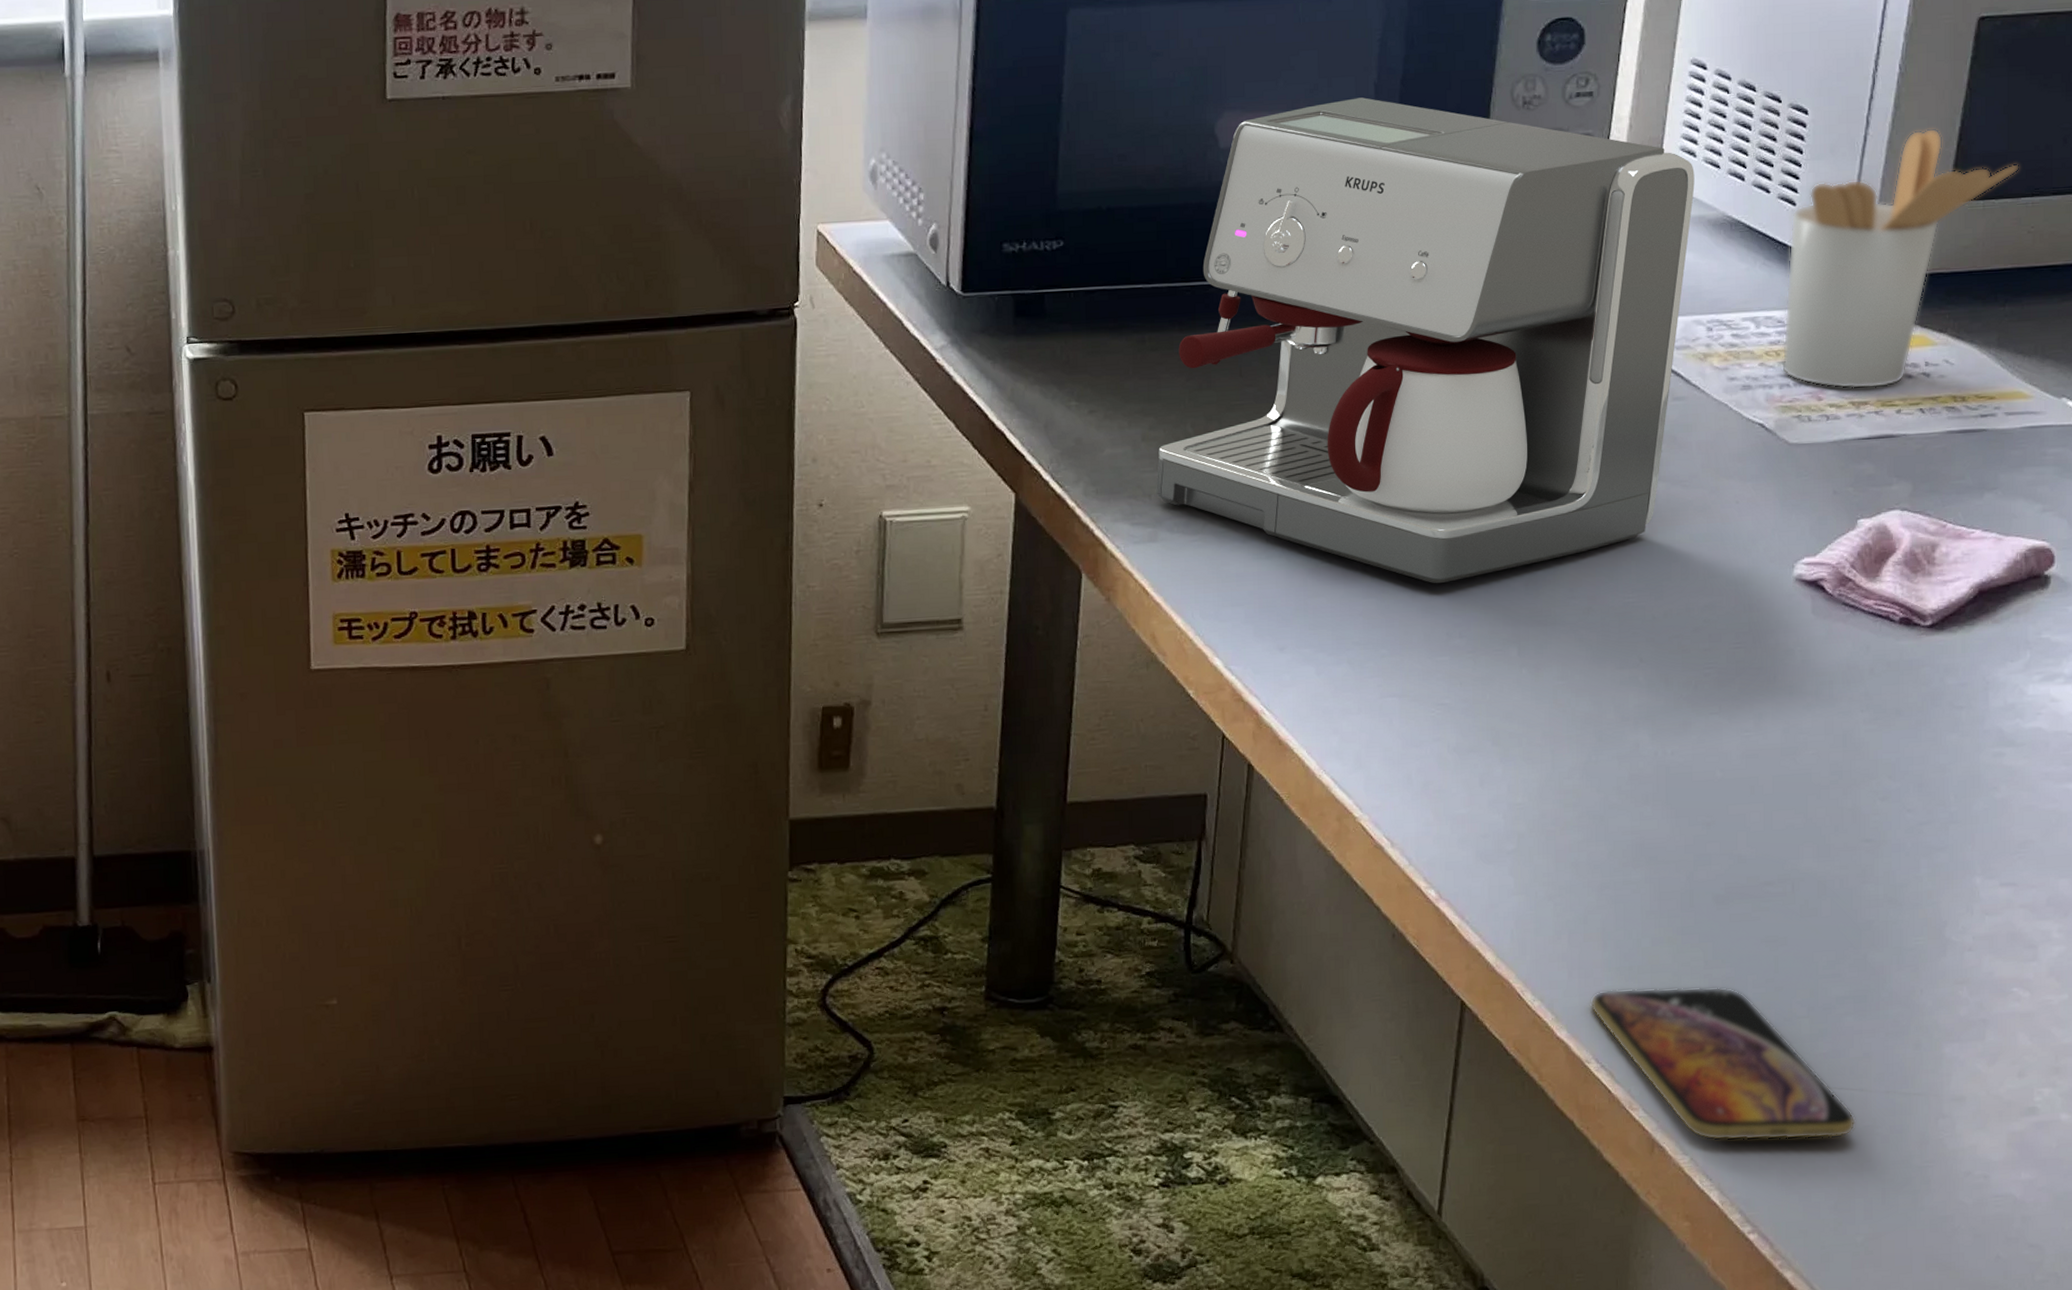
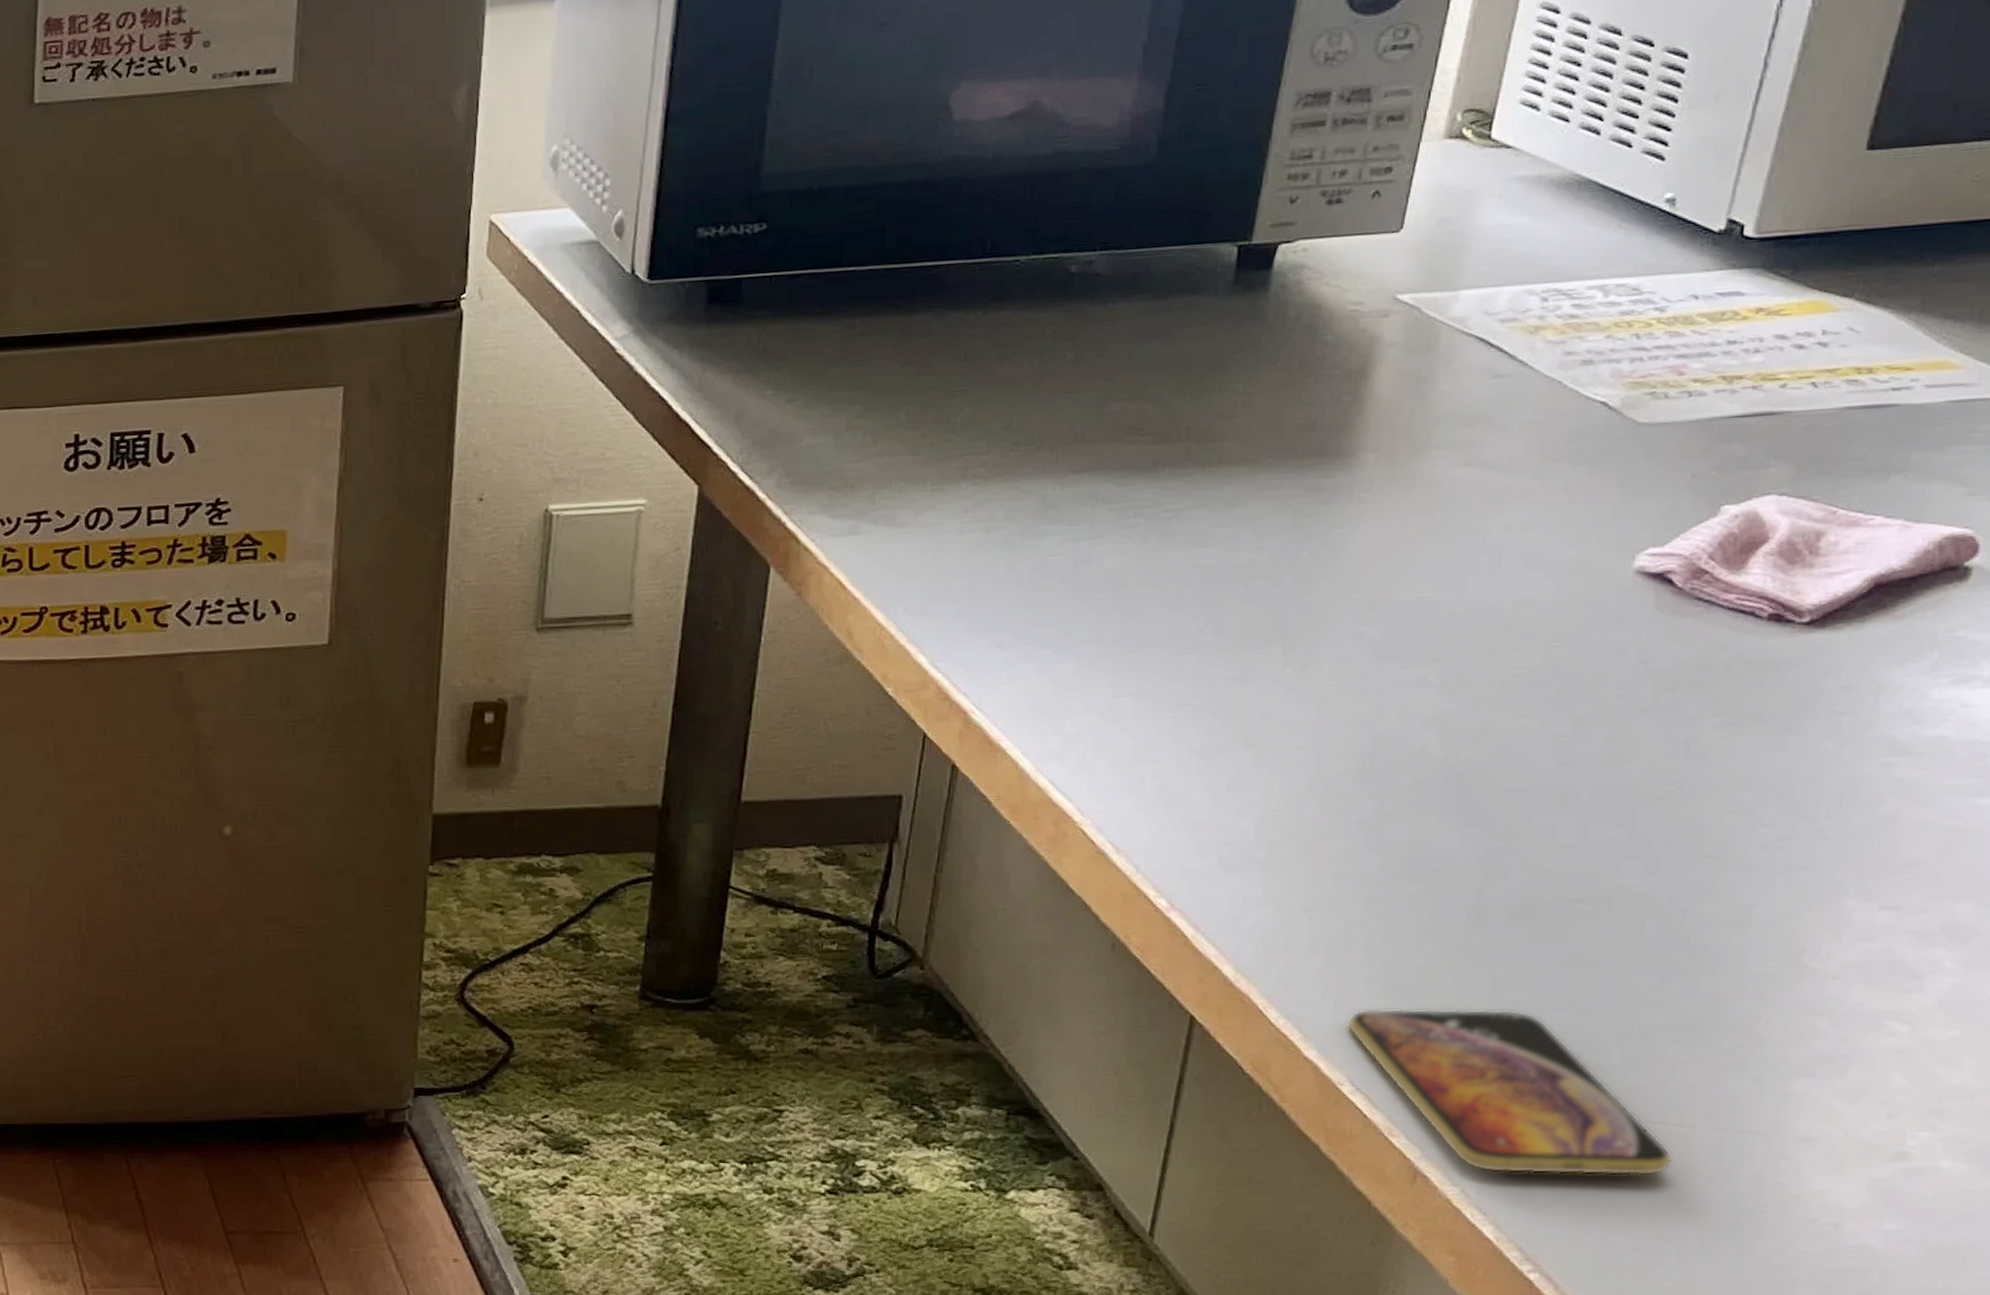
coffee maker: present [1156,97,1695,584] -> none [860,60,1537,578]
utensil holder: present [1781,128,2019,390] -> none [1633,68,1965,363]

